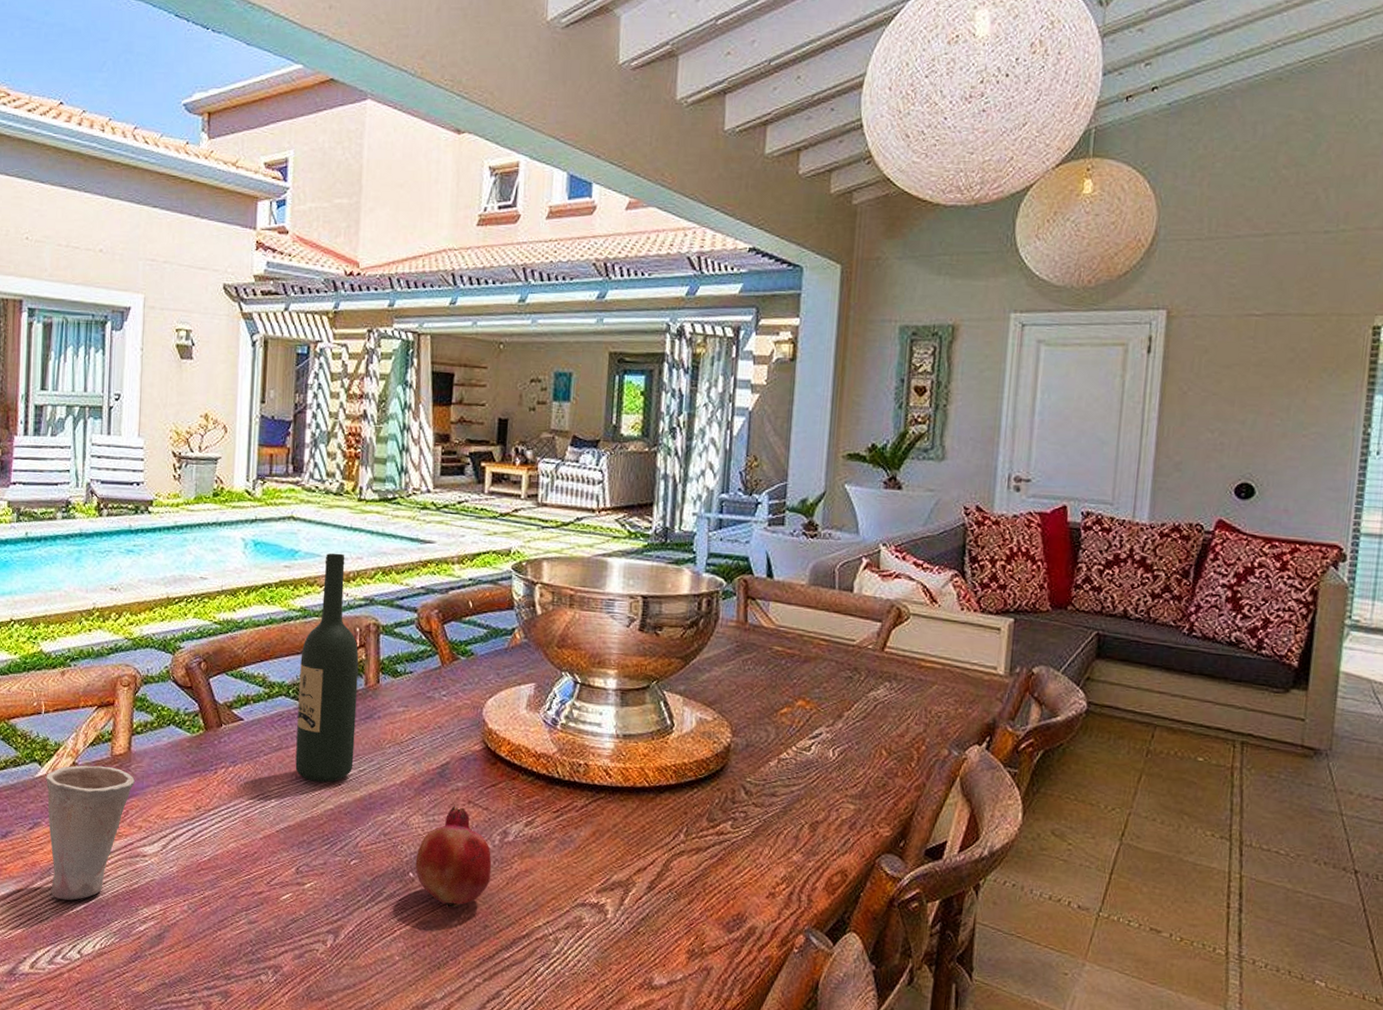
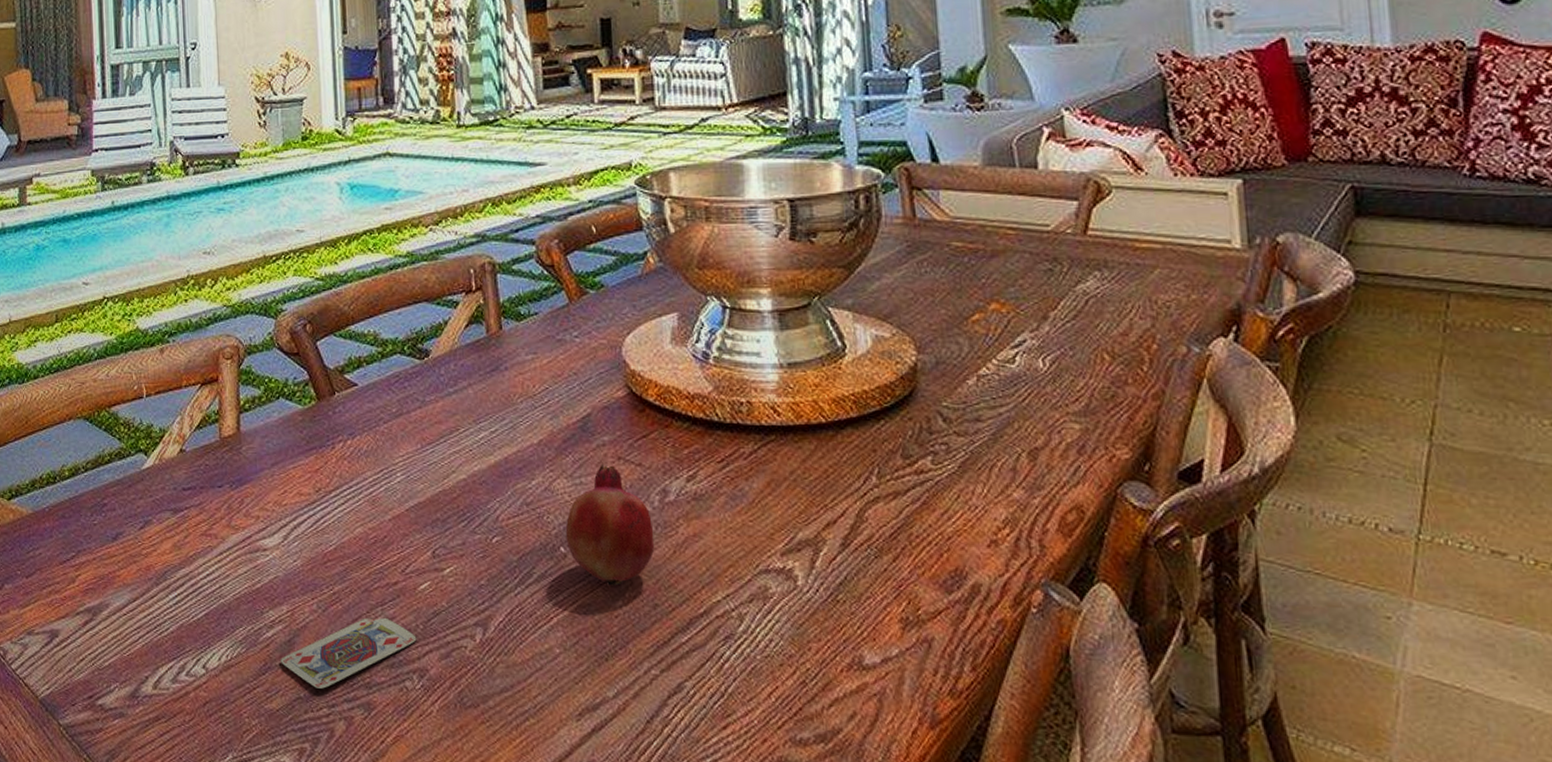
cup: present [46,765,135,901] -> none [153,450,247,607]
playing card: none [149,920,275,977] -> present [280,618,417,689]
wine bottle: present [295,553,359,783] -> none [412,187,484,449]

